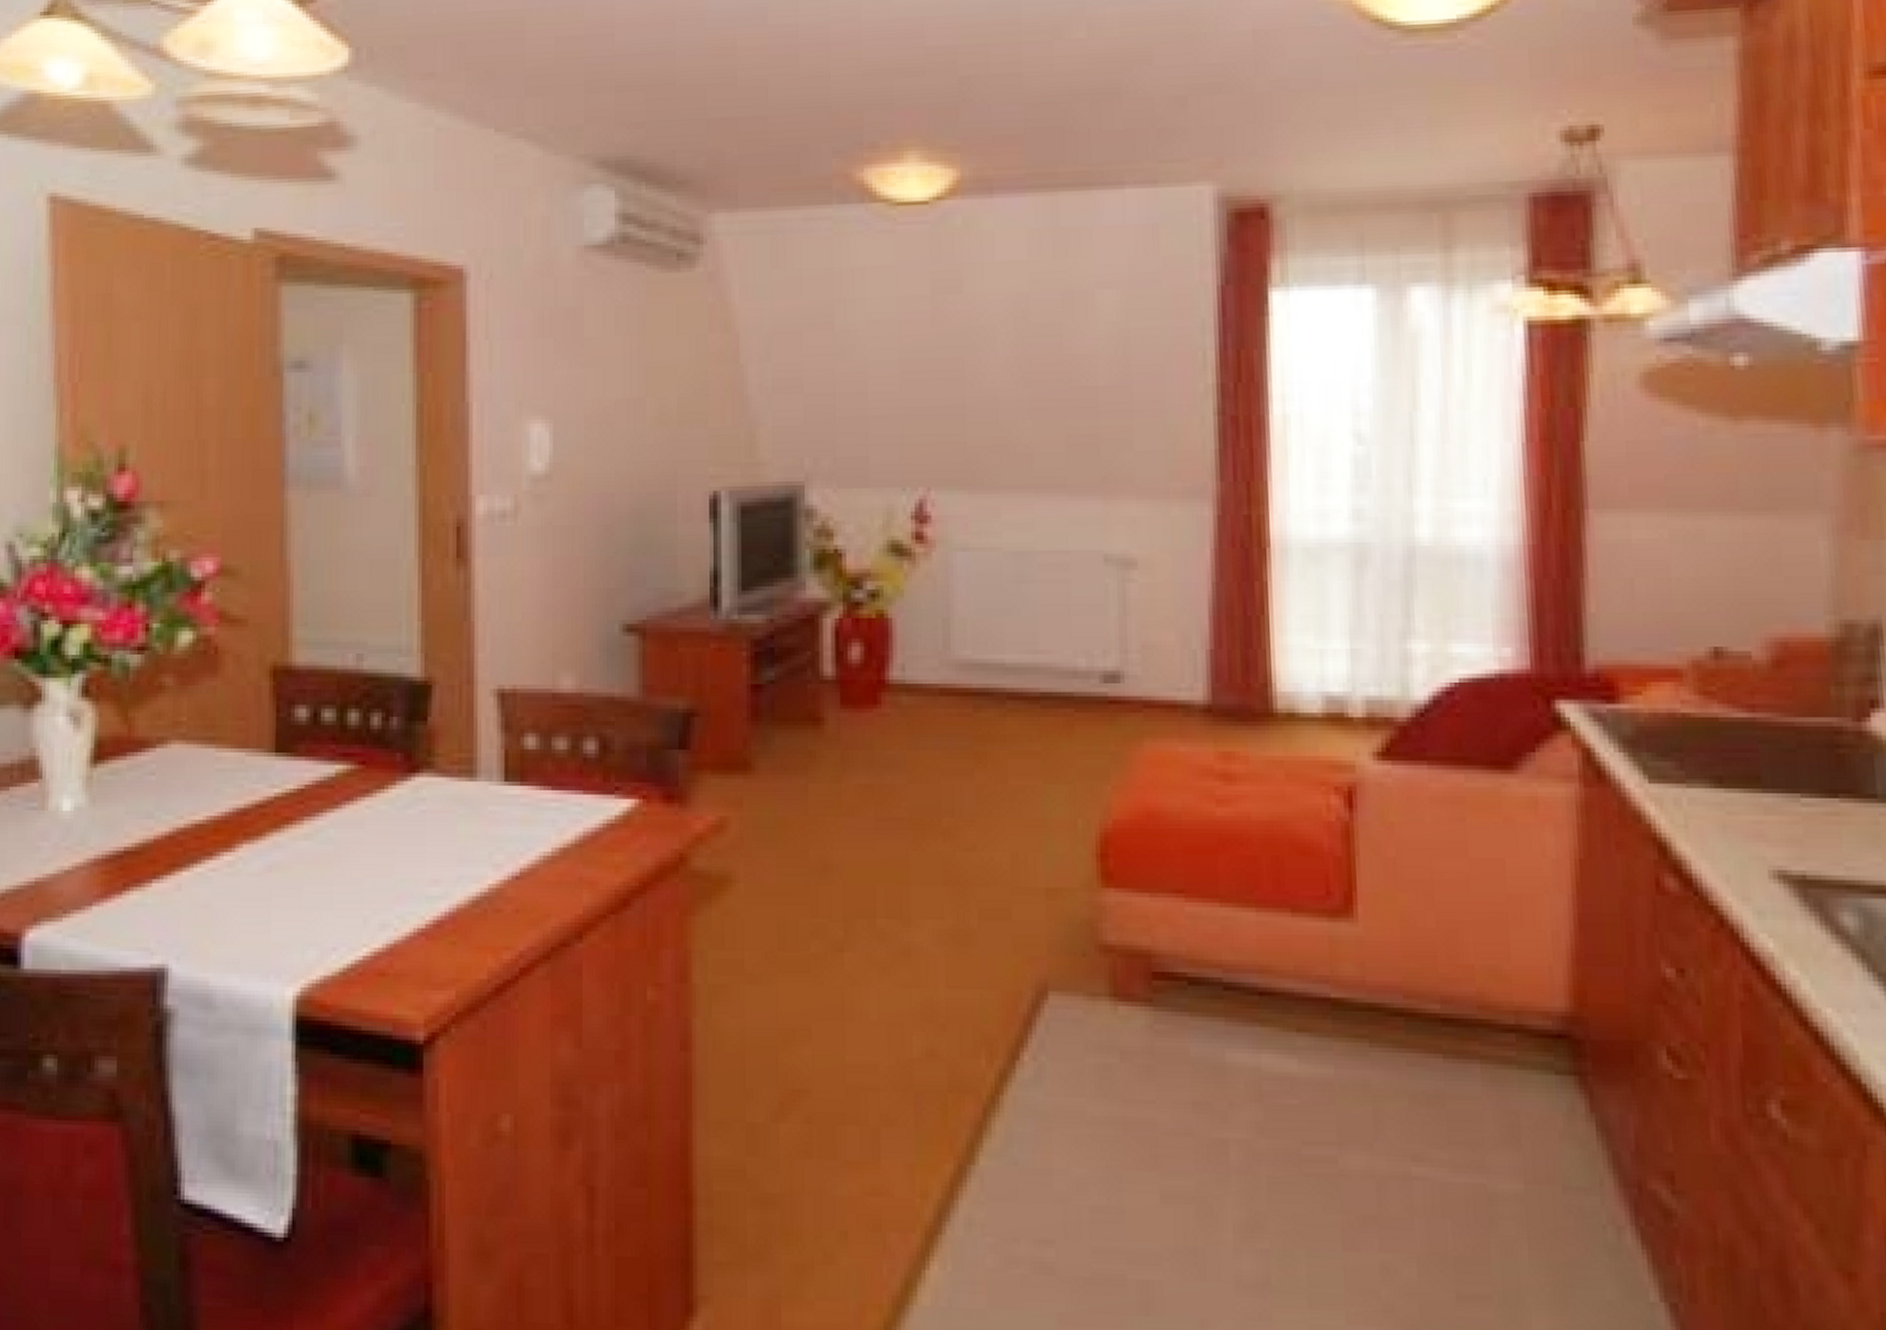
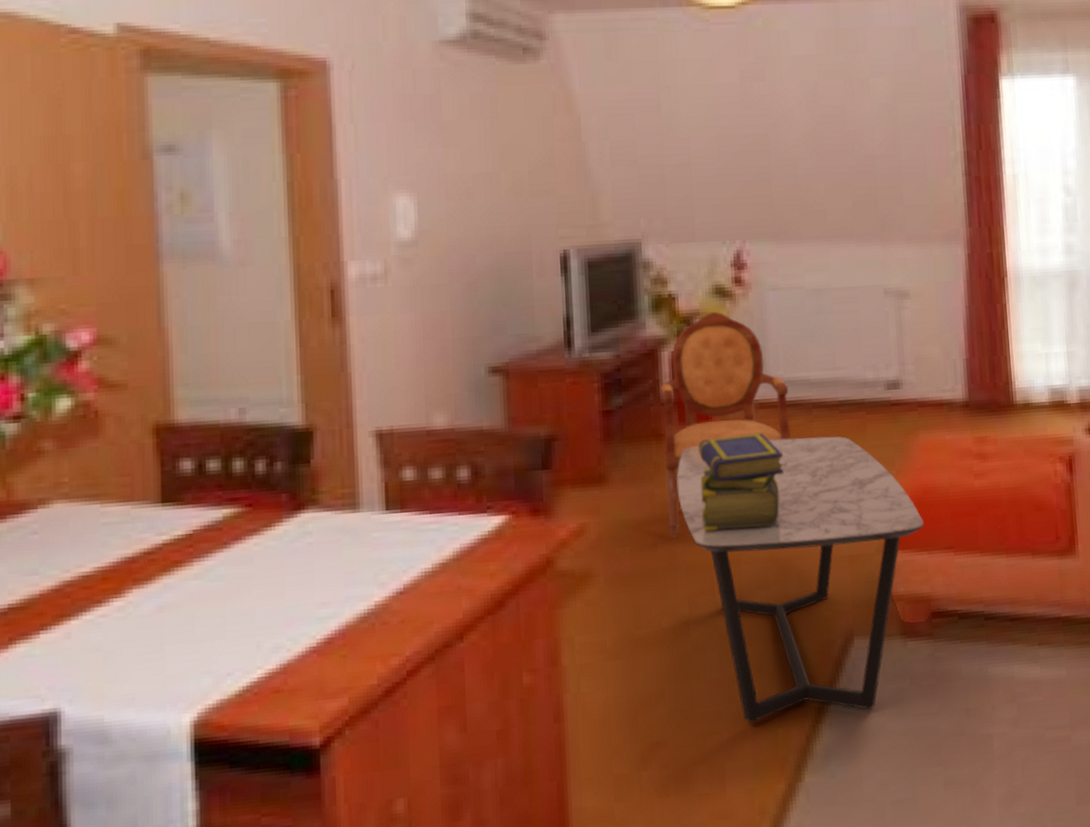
armchair: none [819,574,979,846] -> present [660,312,791,539]
coffee table: none [835,734,1146,1086] -> present [676,436,924,723]
stack of books: none [863,726,968,841] -> present [698,433,784,531]

